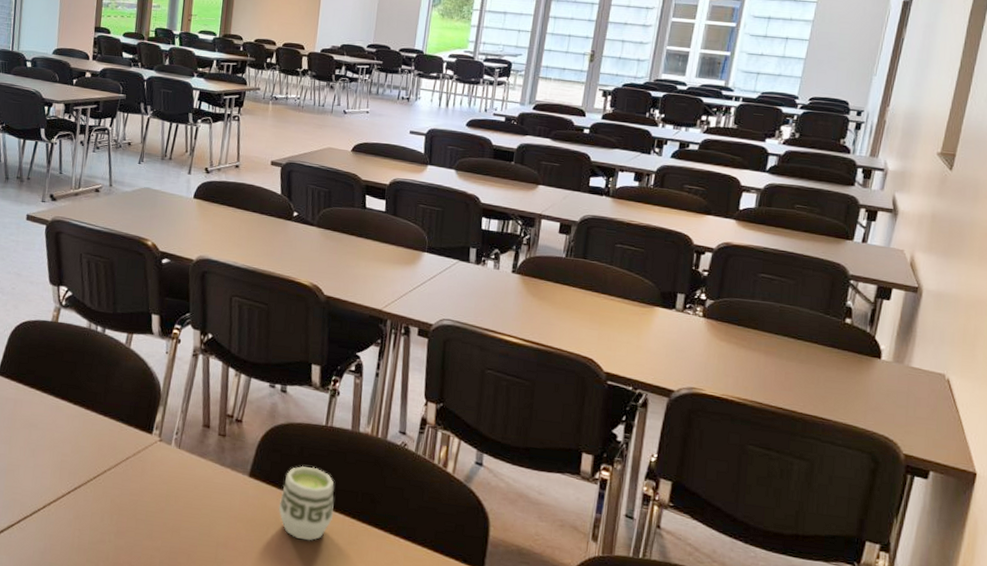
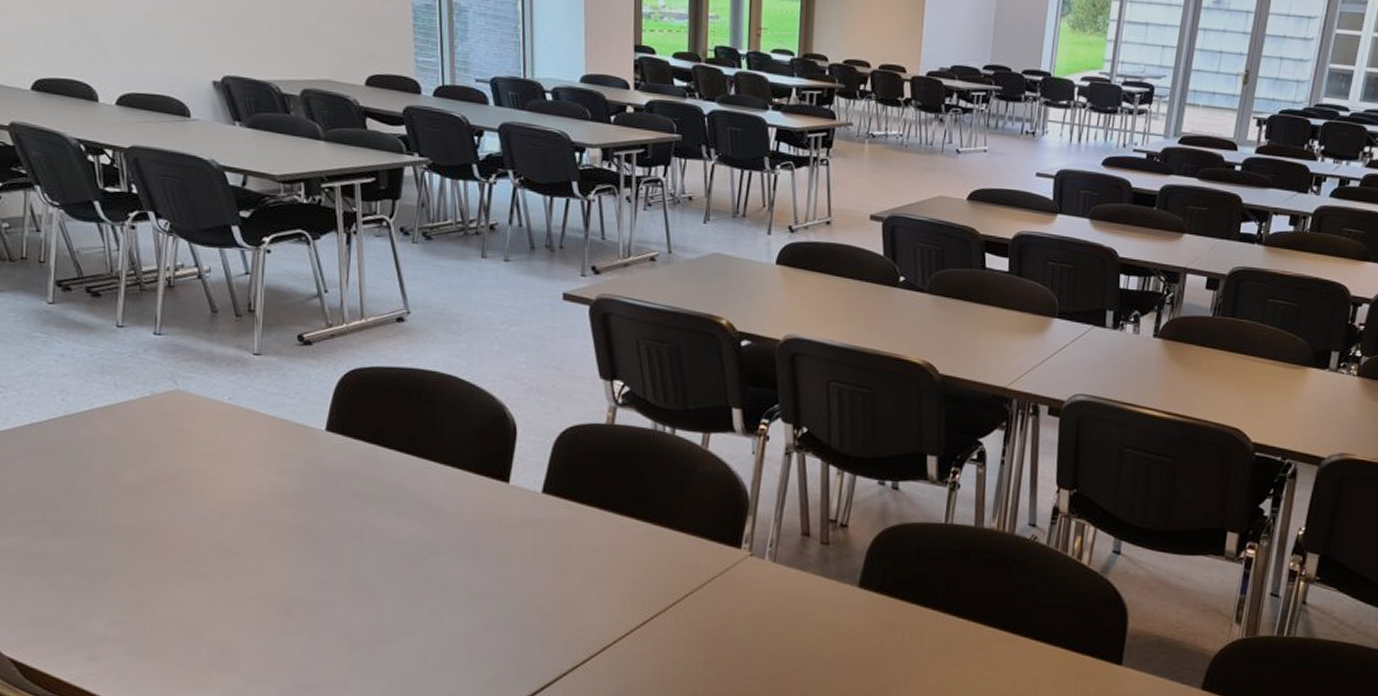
cup: present [278,465,334,541] -> none [893,570,957,652]

